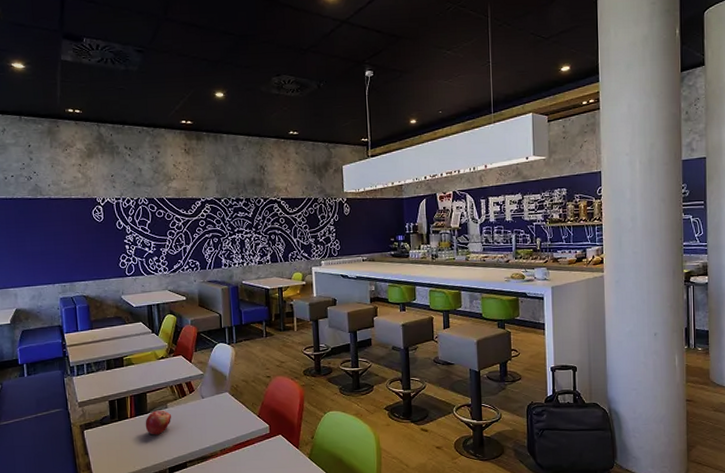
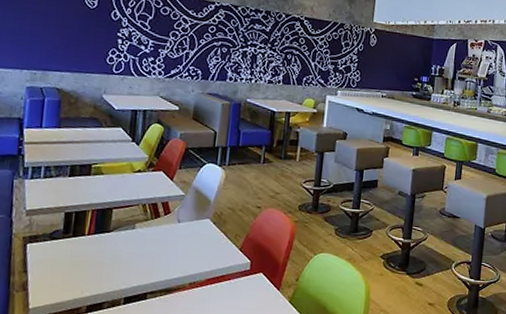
fruit: present [145,410,171,435] -> none [104,230,138,259]

